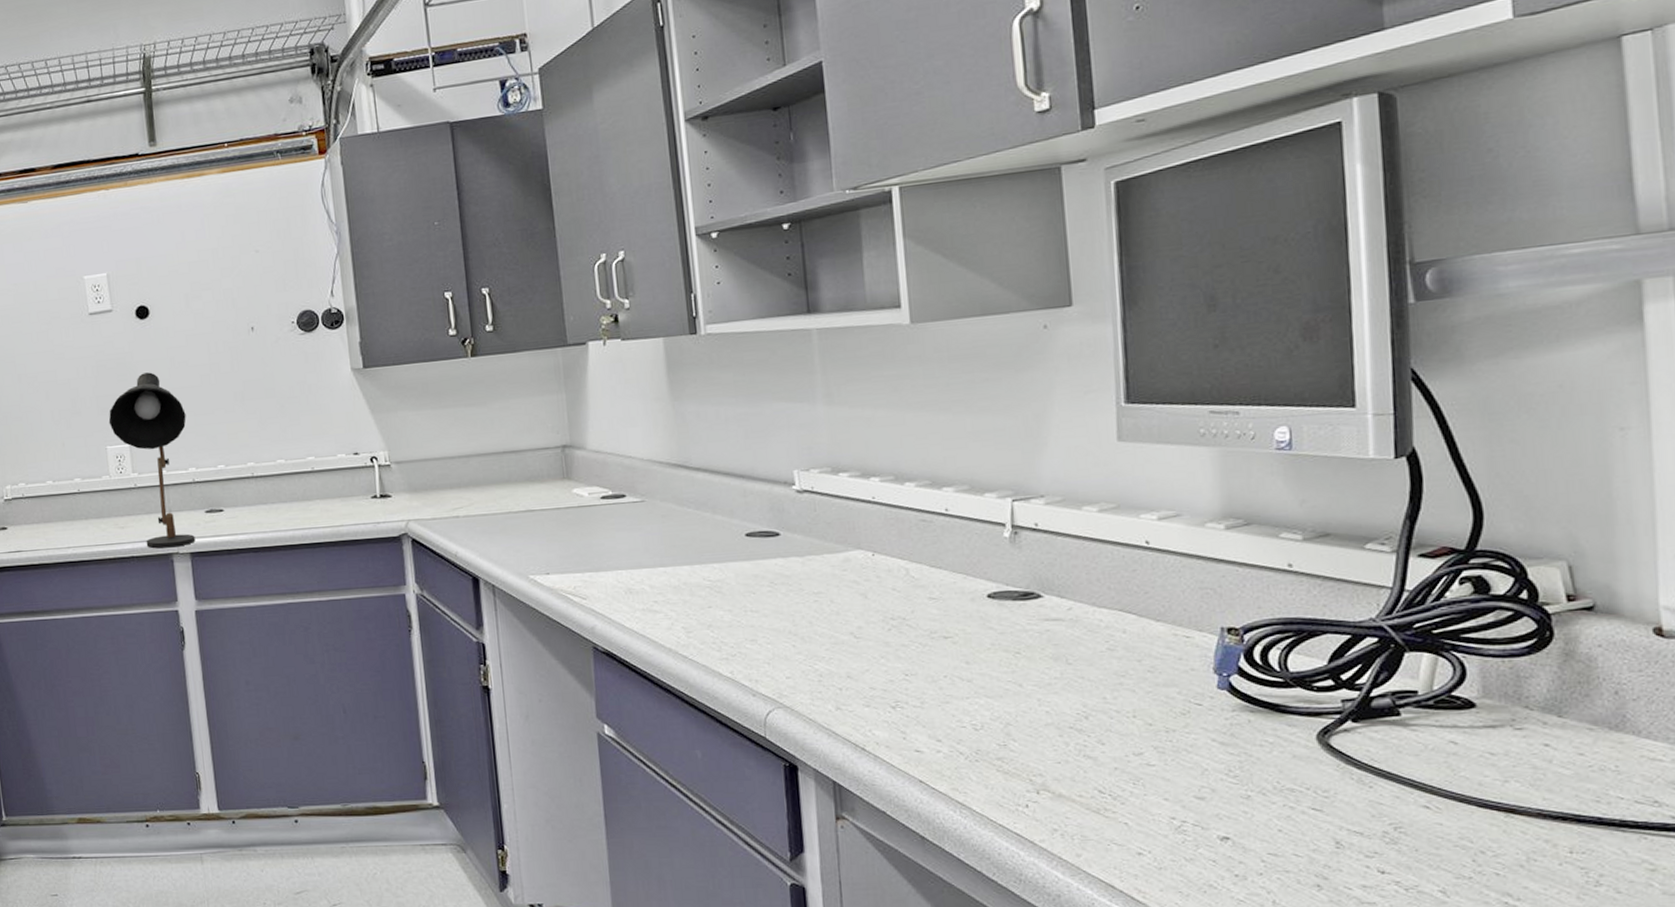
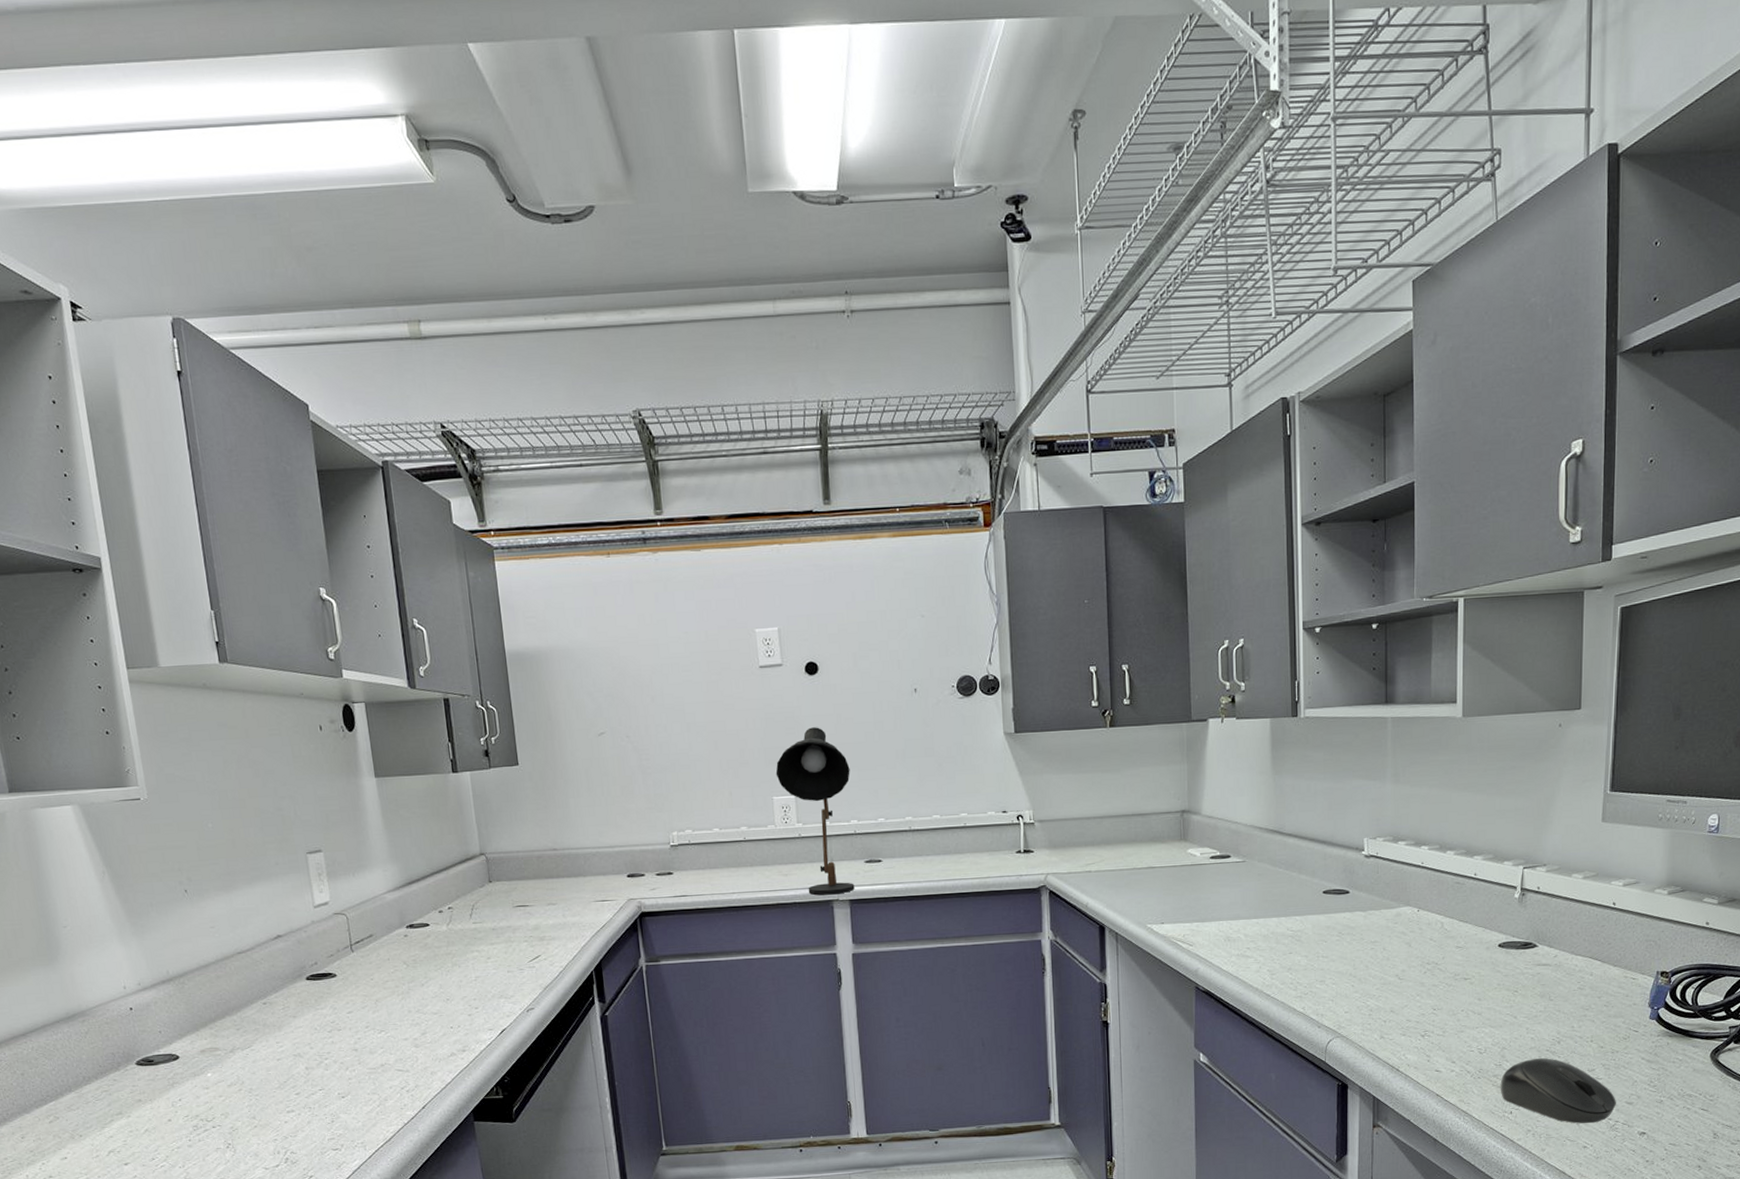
computer mouse: none [1007,736,1180,823] -> present [1500,1057,1616,1124]

